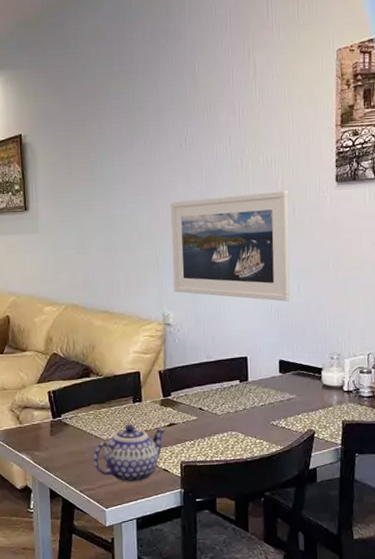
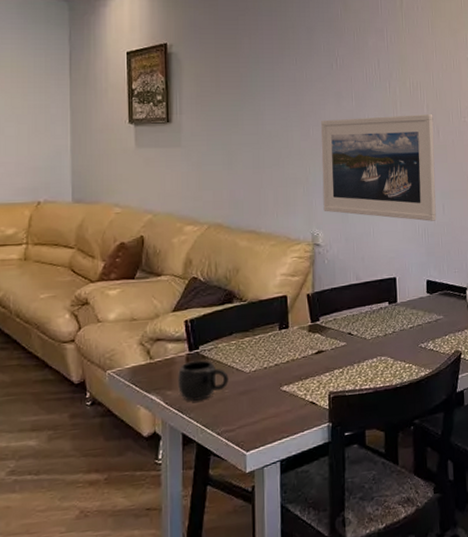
mug: none [44,426,88,462] -> present [178,359,229,401]
teapot: present [93,424,165,483] -> none [233,353,313,420]

